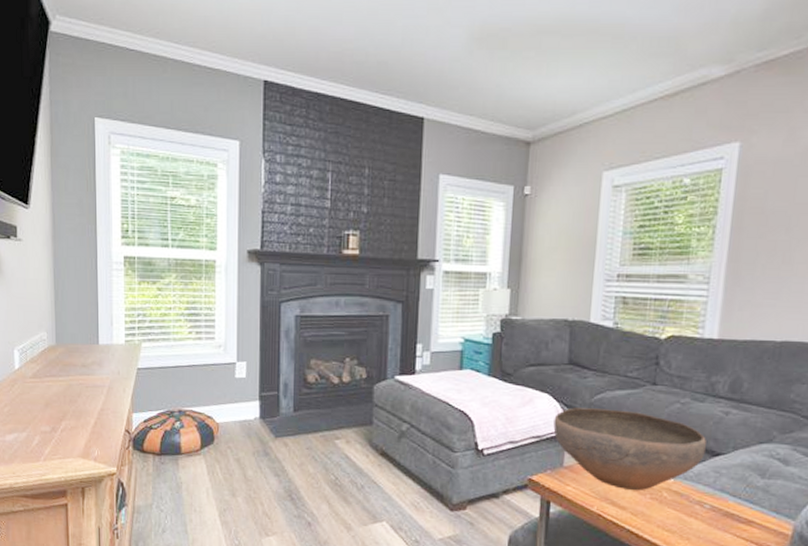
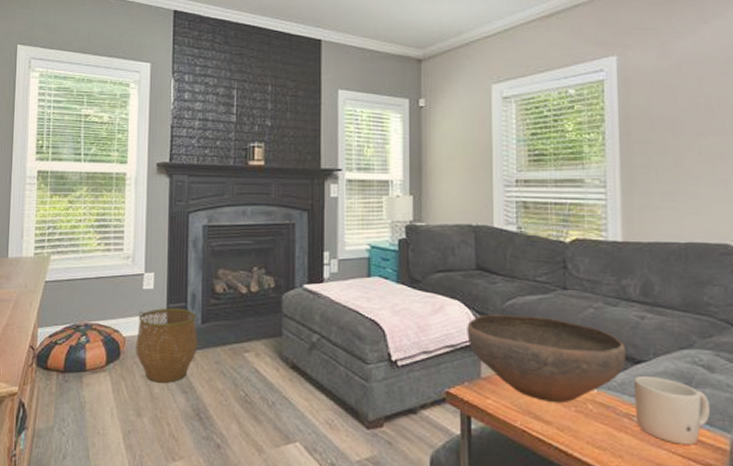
basket: none [229,396,290,467] -> present [135,307,198,383]
mug: none [707,467,780,530] -> present [634,375,711,445]

